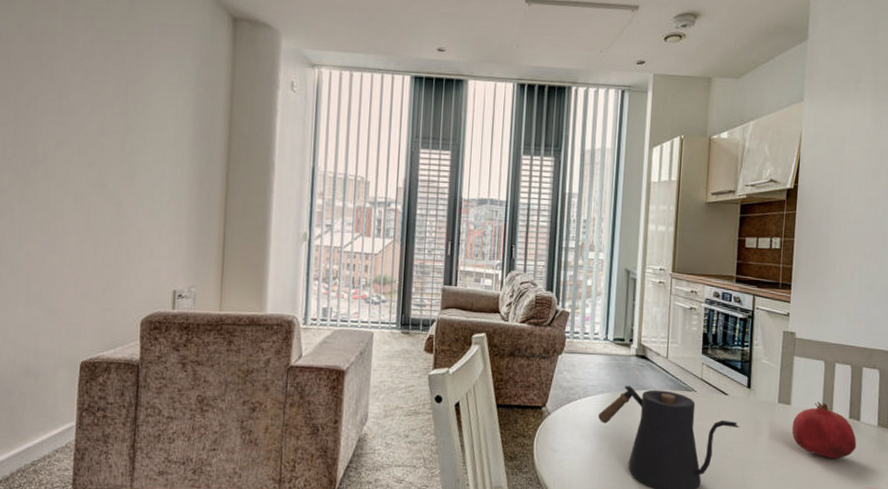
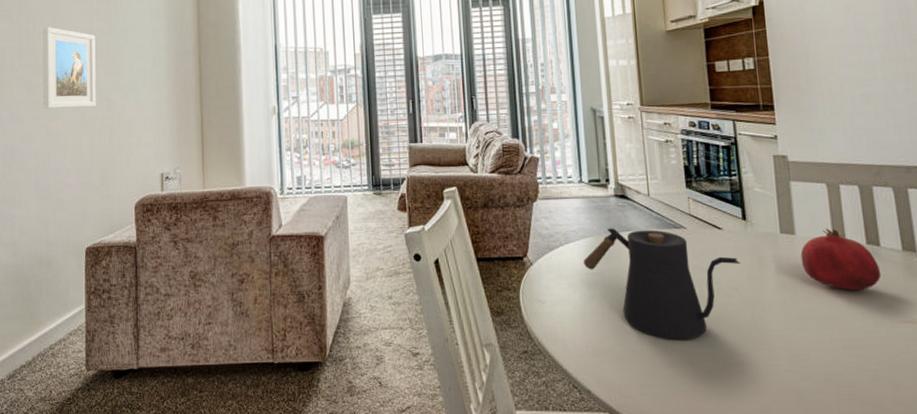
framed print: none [40,114,108,211] -> present [42,27,96,109]

